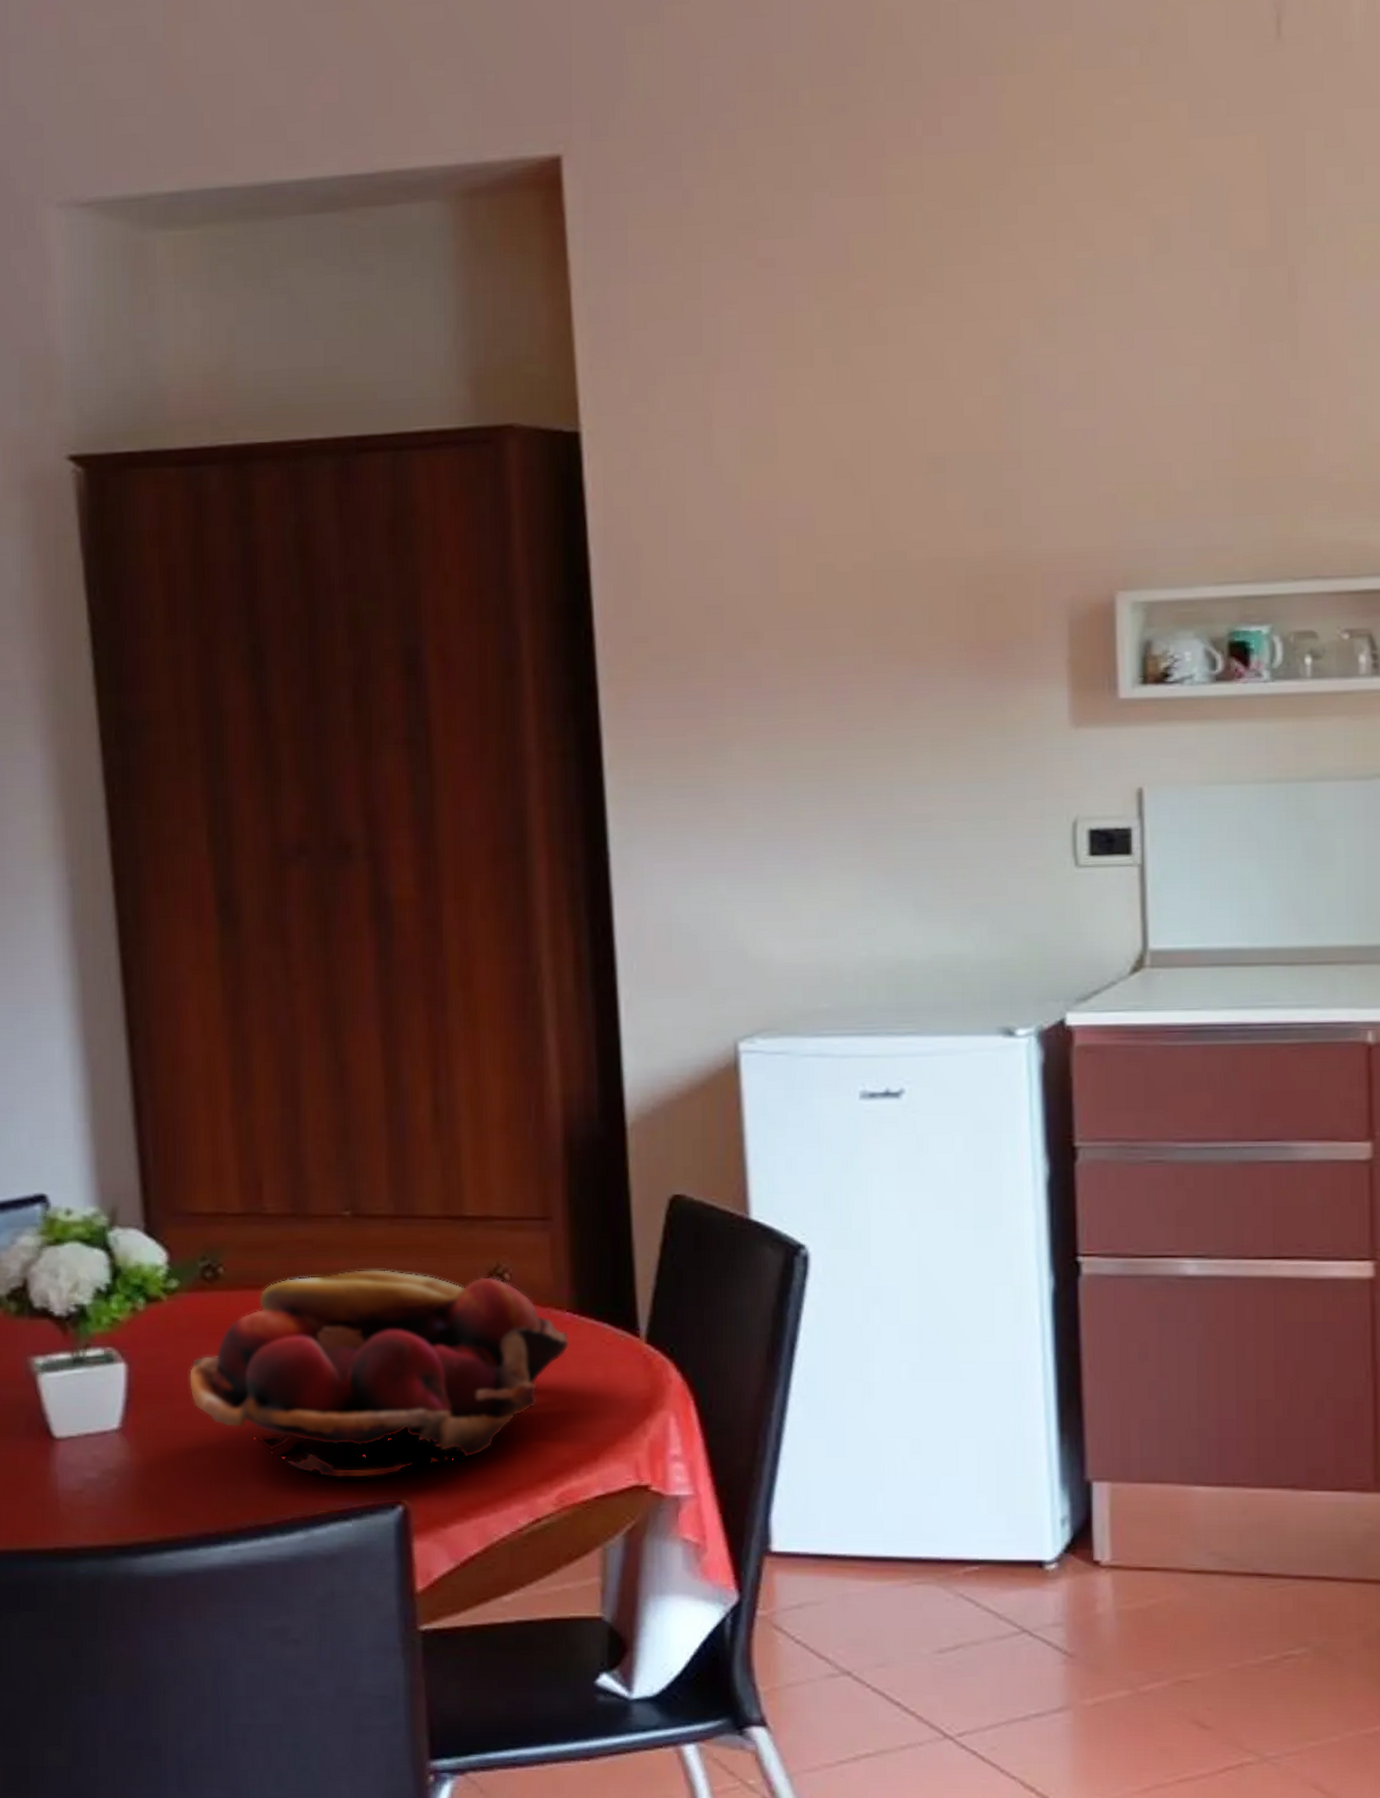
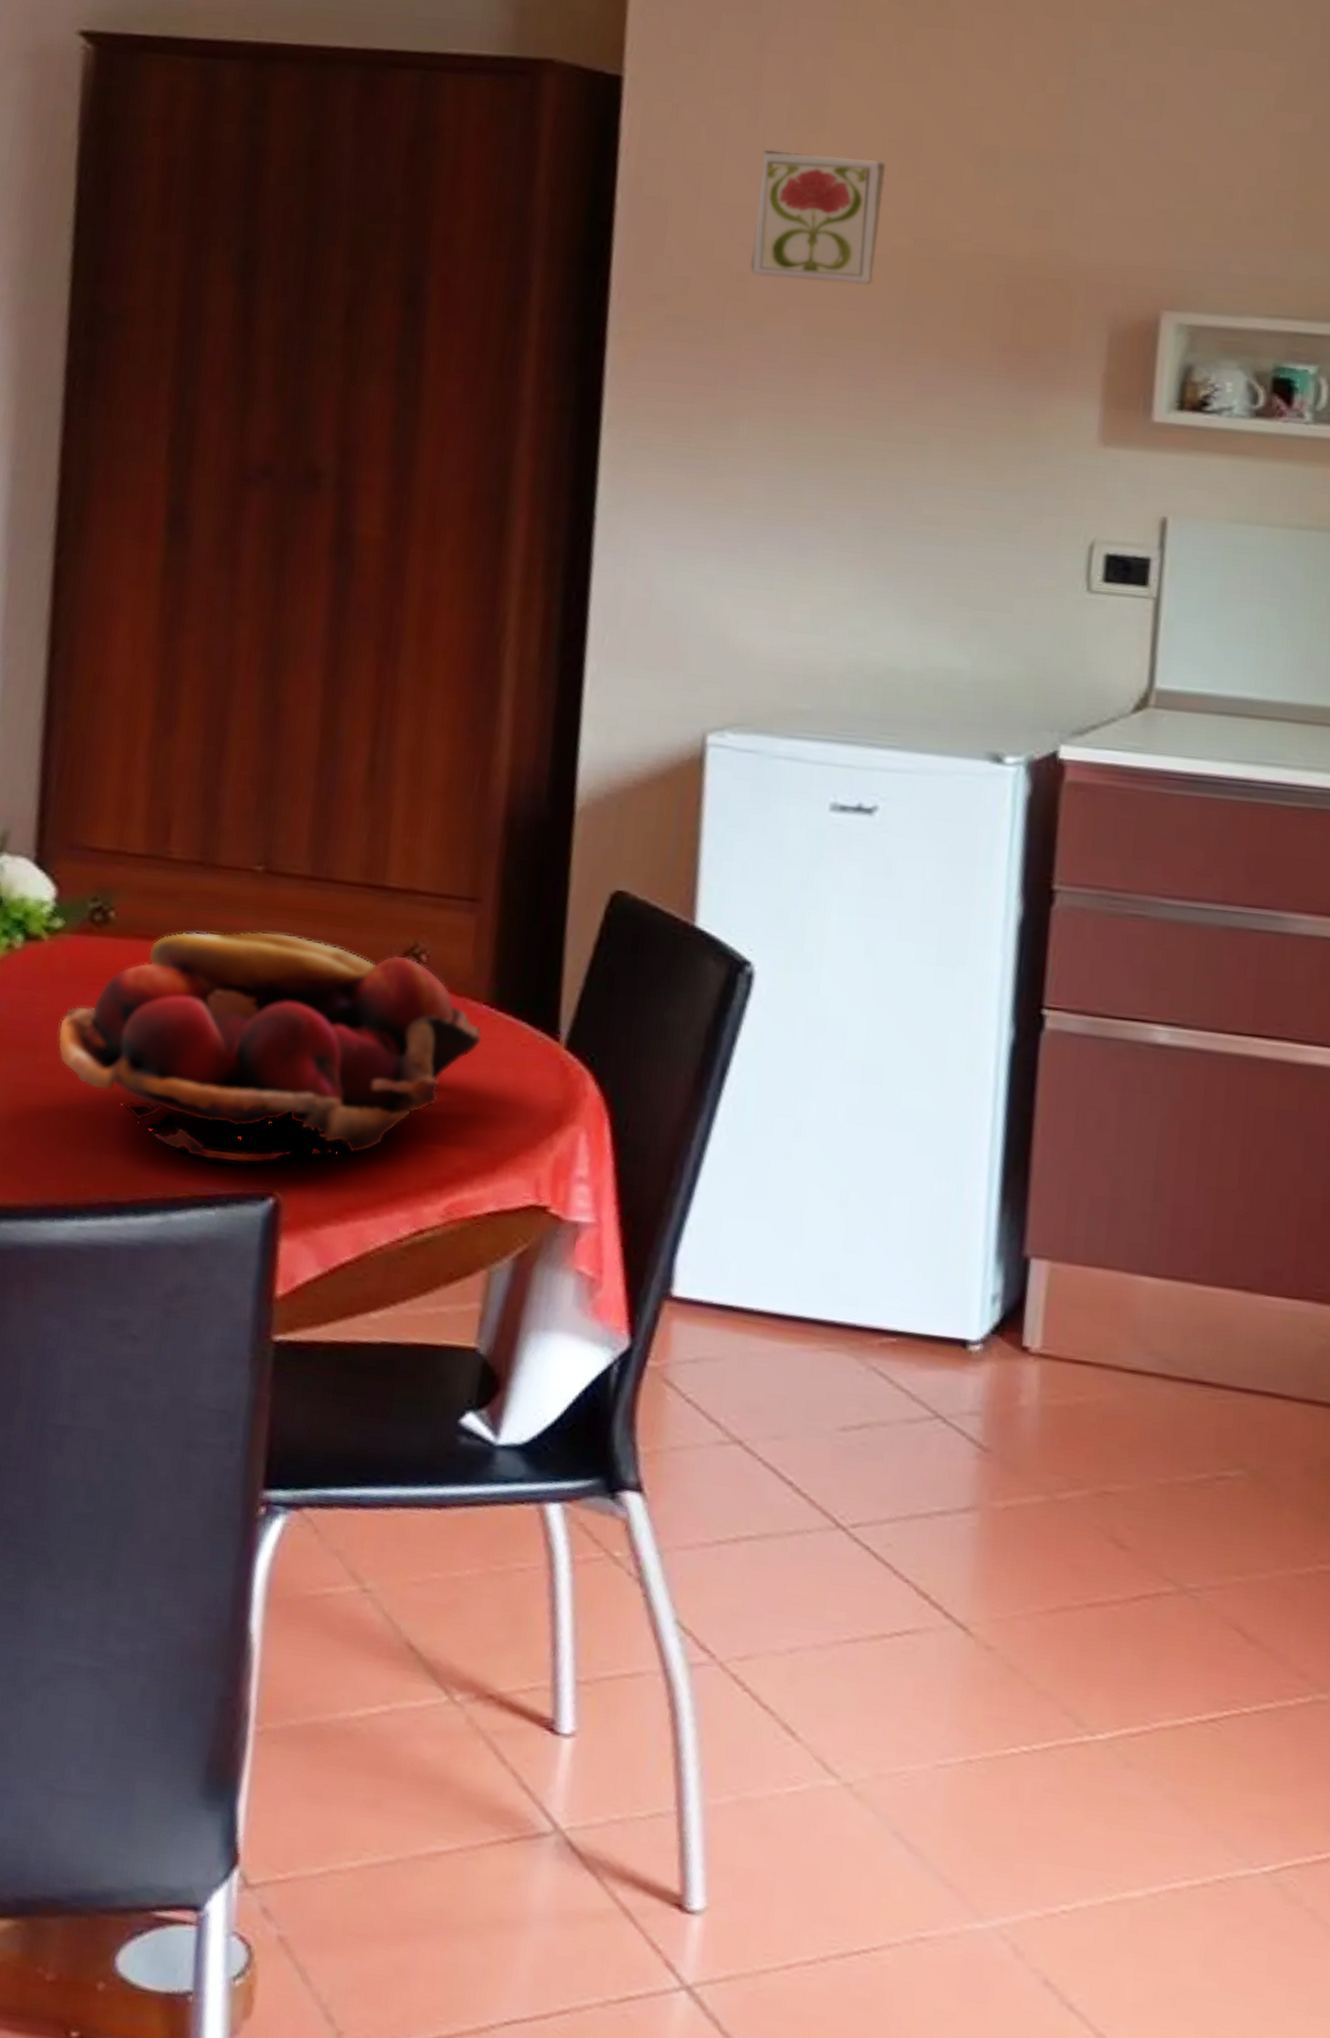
decorative tile: none [722,481,841,607] -> present [750,149,885,285]

